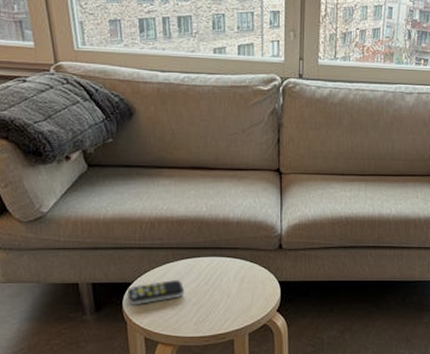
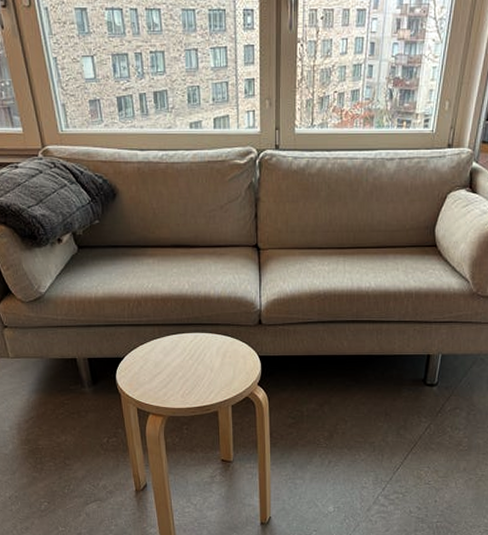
remote control: present [126,280,185,306] -> none [119,355,171,379]

